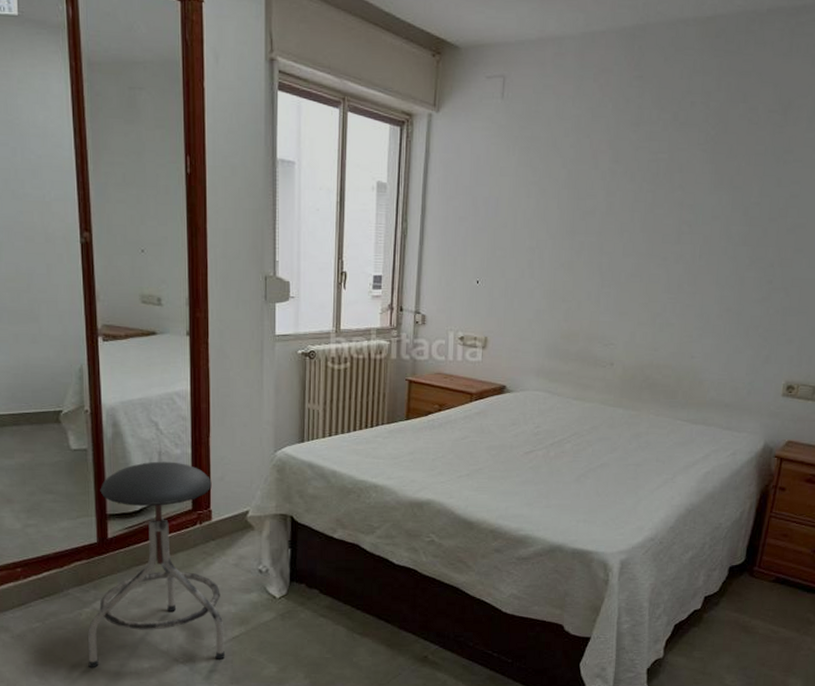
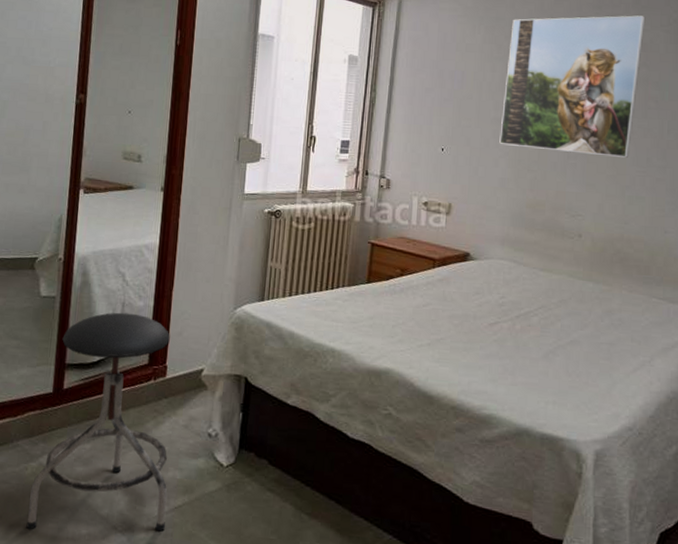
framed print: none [534,133,683,285] -> present [499,15,646,158]

